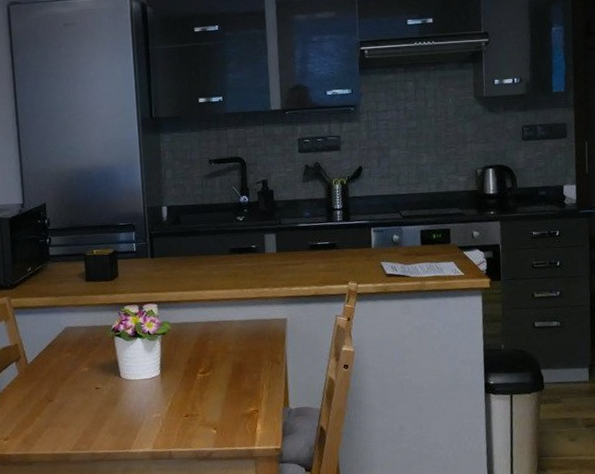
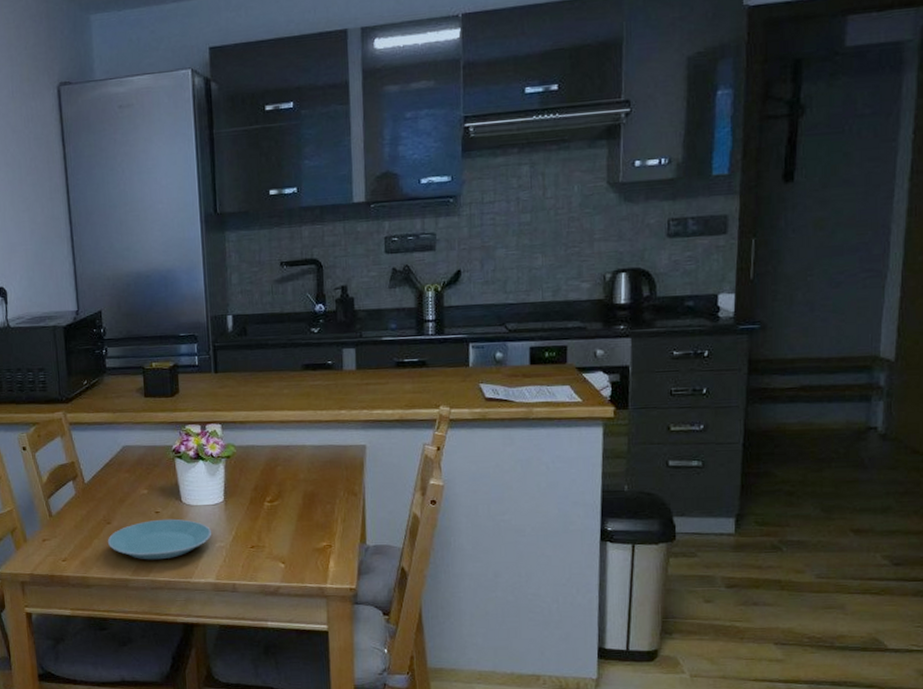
plate: none [49,393,149,434] -> present [107,518,211,560]

